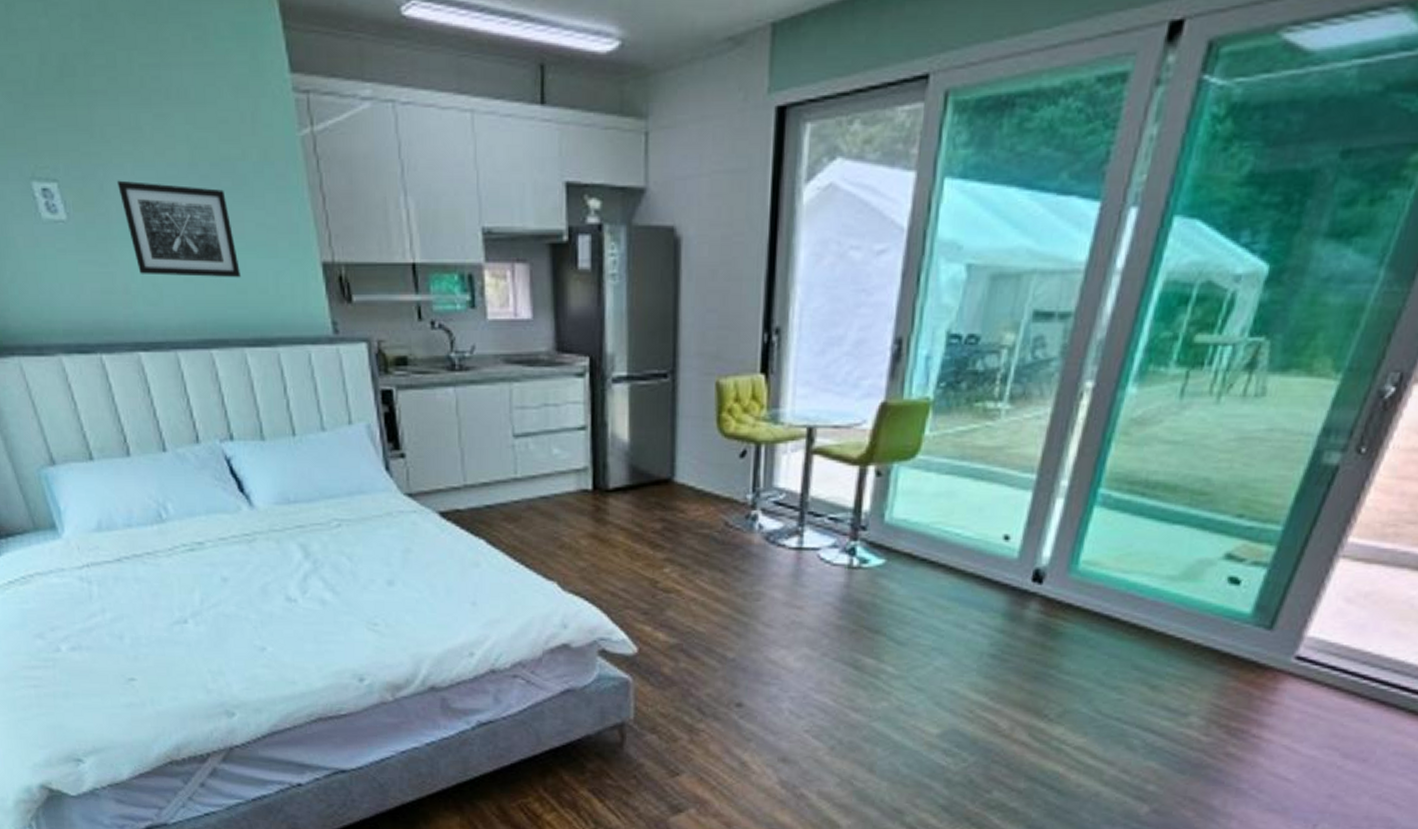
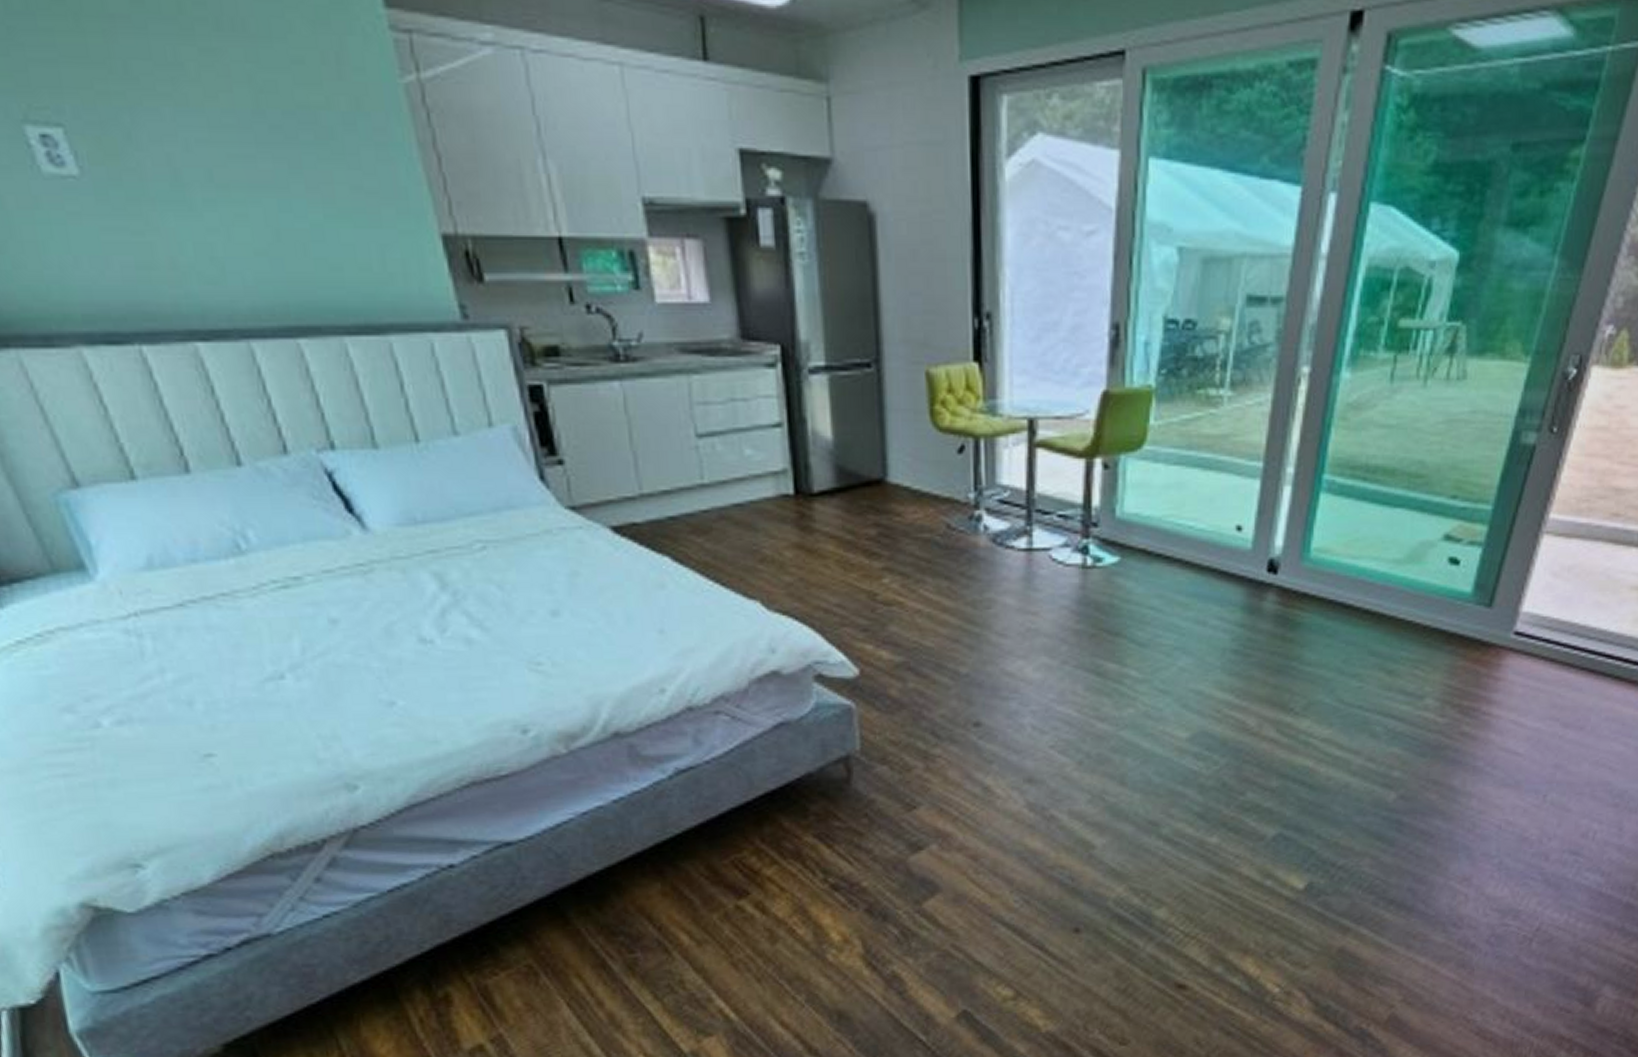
wall art: present [116,180,242,278] -> none [150,127,334,252]

